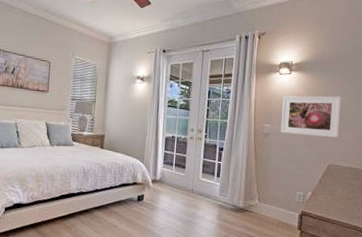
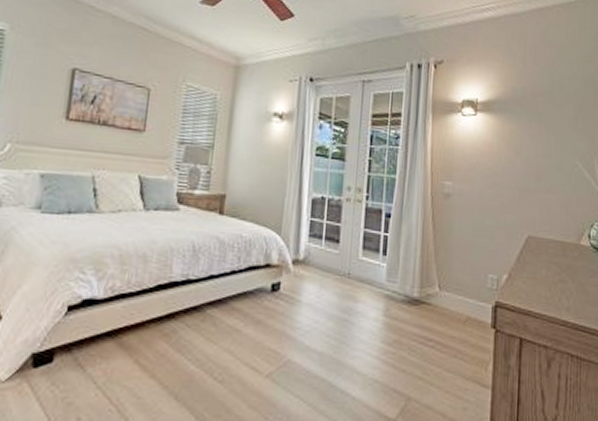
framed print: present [280,96,342,138] -> none [465,144,540,200]

